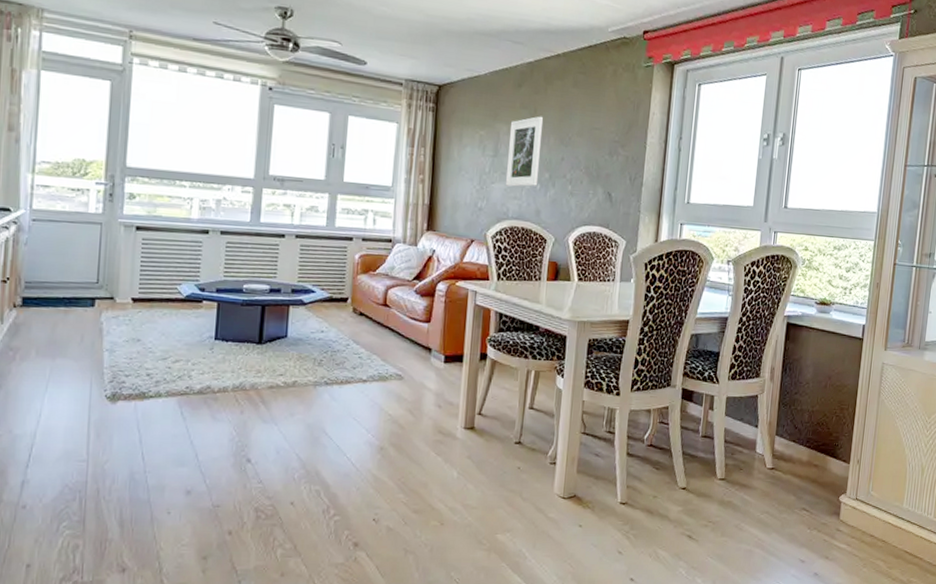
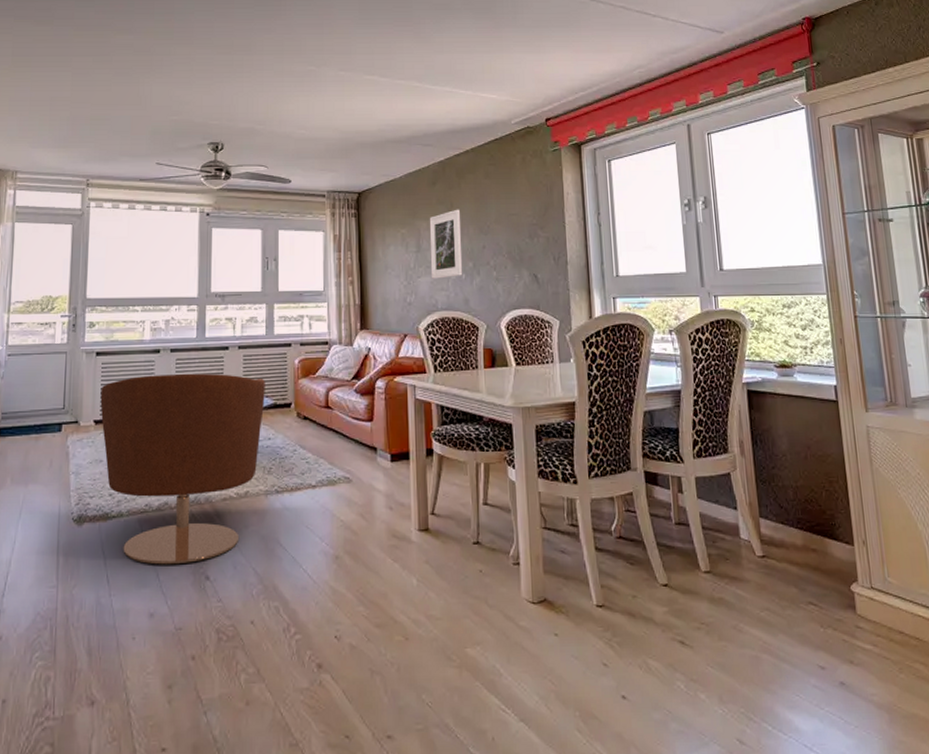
armchair: none [139,256,322,447] -> present [100,374,265,565]

